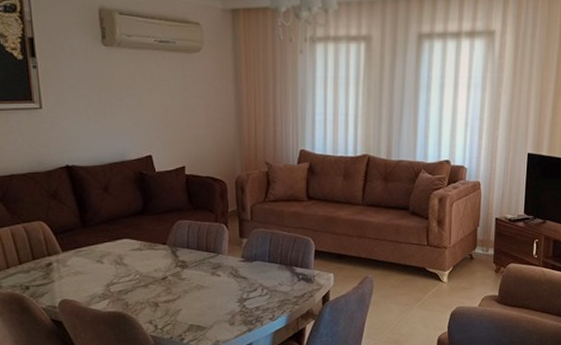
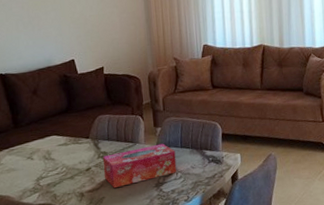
tissue box: none [180,256,263,301] -> present [102,143,177,189]

